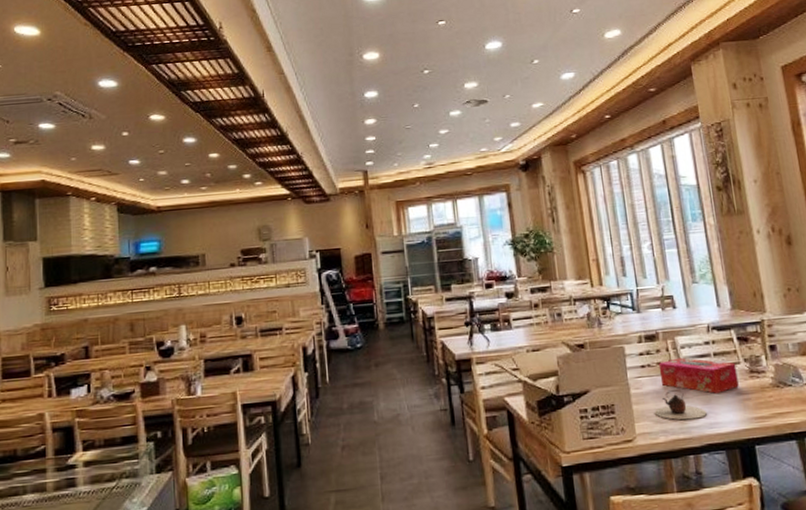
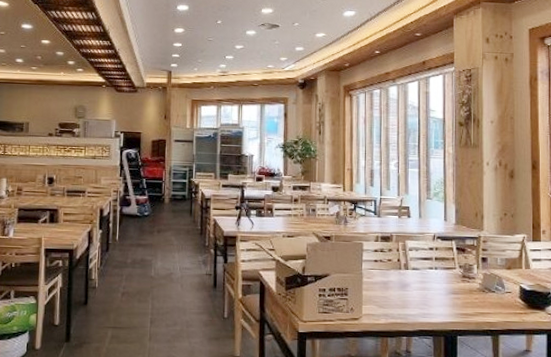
teapot: present [654,390,707,420] -> none [379,283,422,309]
tissue box: present [658,357,739,394] -> none [388,258,452,290]

